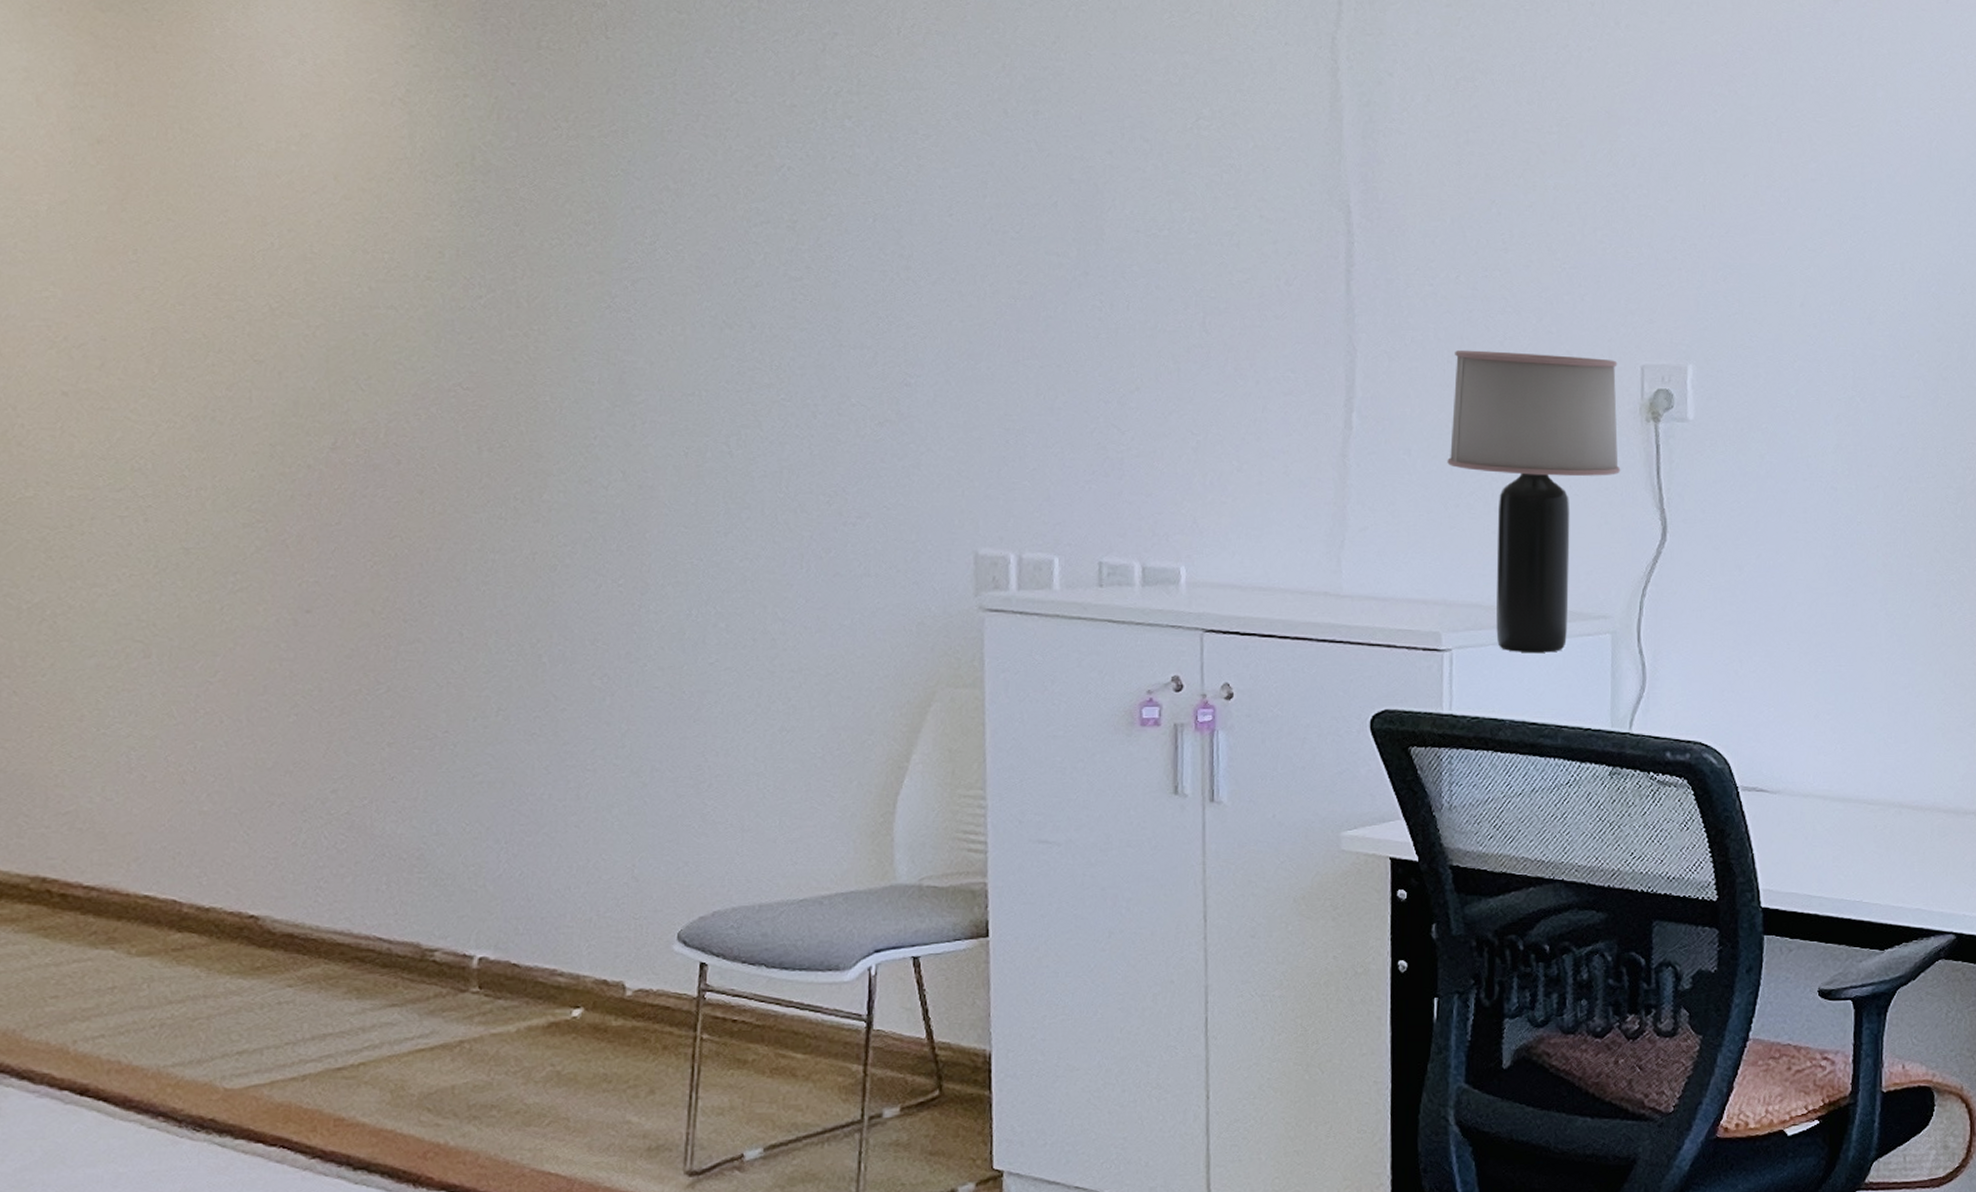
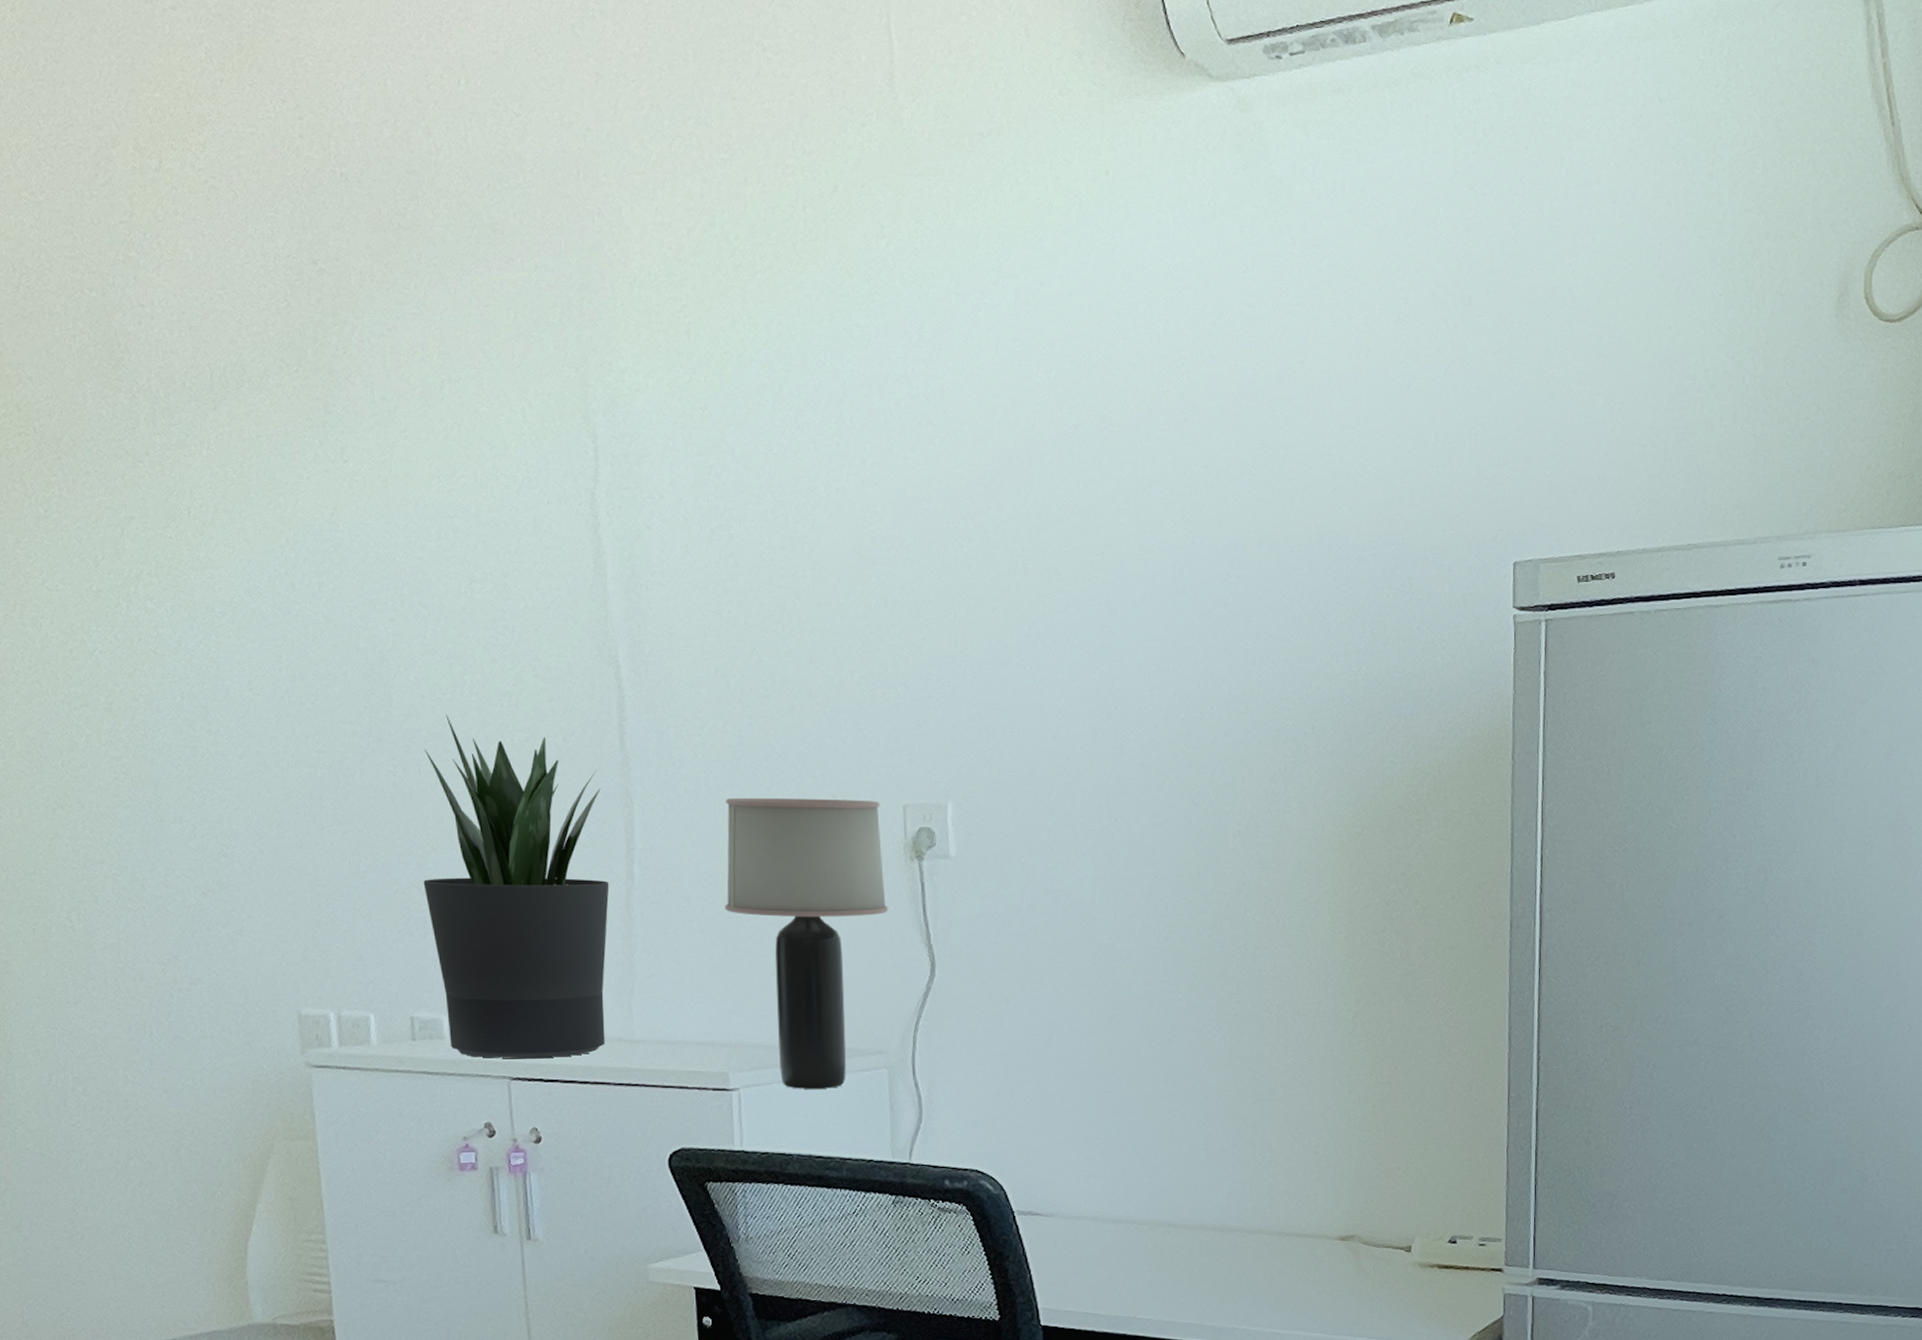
planter: none [1123,250,1325,611] -> present [423,714,610,1059]

